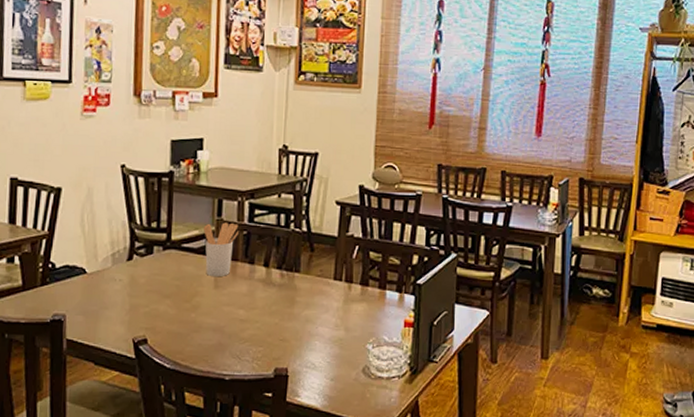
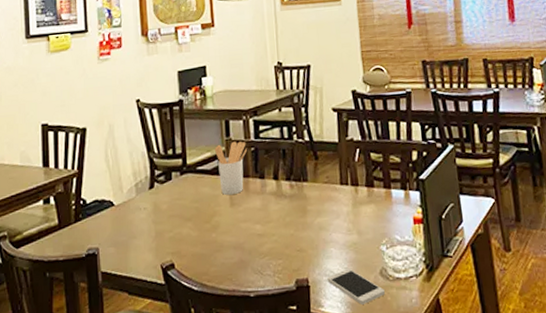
smartphone: none [307,363,364,399] -> present [327,268,385,305]

